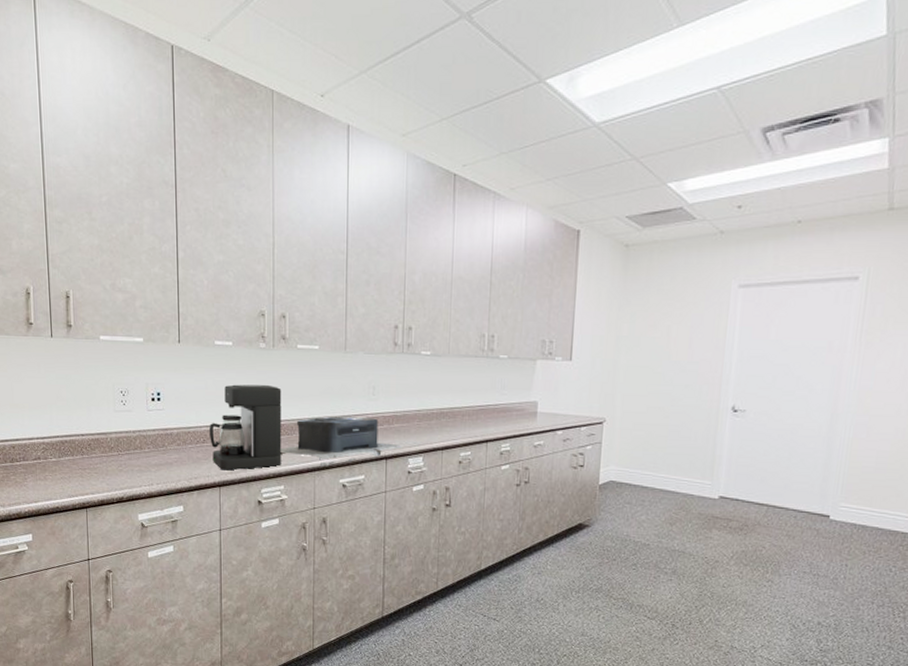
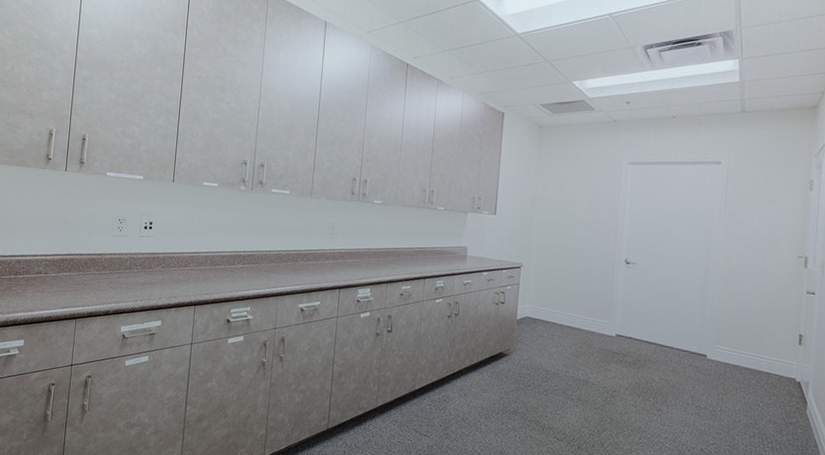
coffee maker: present [210,384,282,471] -> none [190,218,256,292]
printer: present [280,416,404,467] -> none [250,249,355,293]

